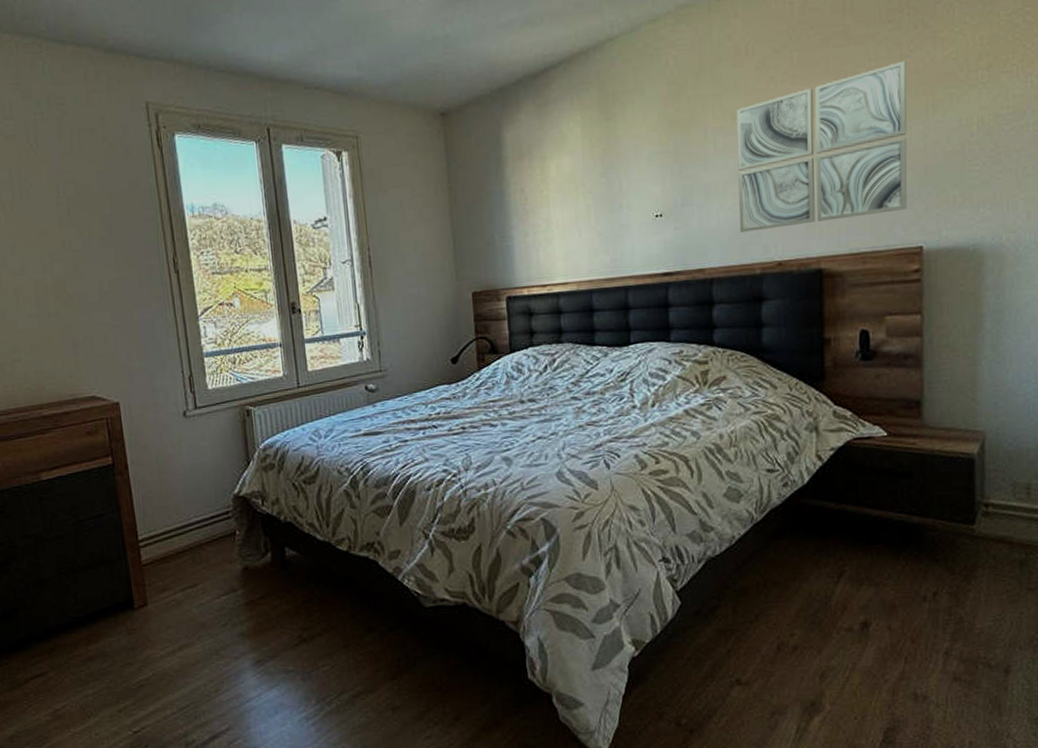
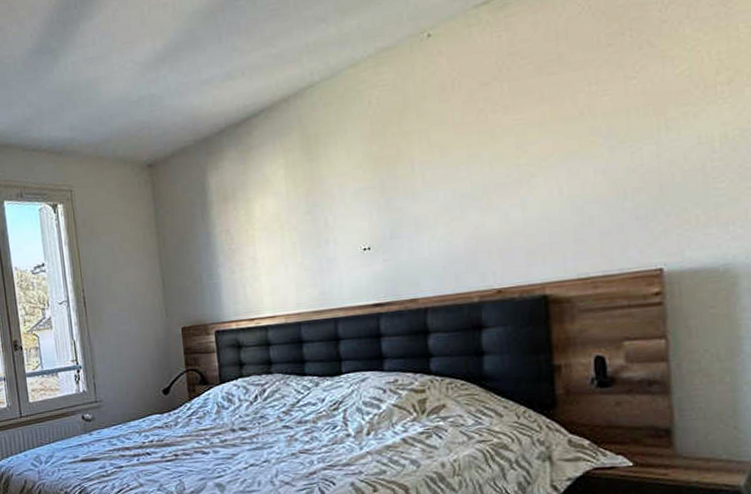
wall art: present [736,60,908,232] -> none [444,82,642,262]

